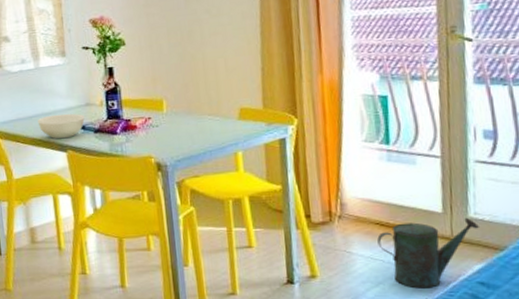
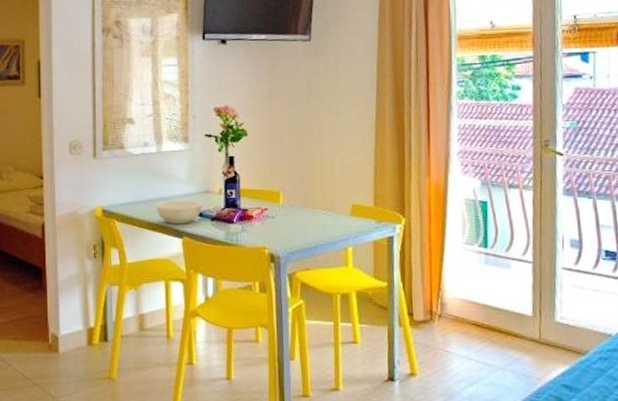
watering can: present [377,217,481,289] -> none [473,321,566,389]

